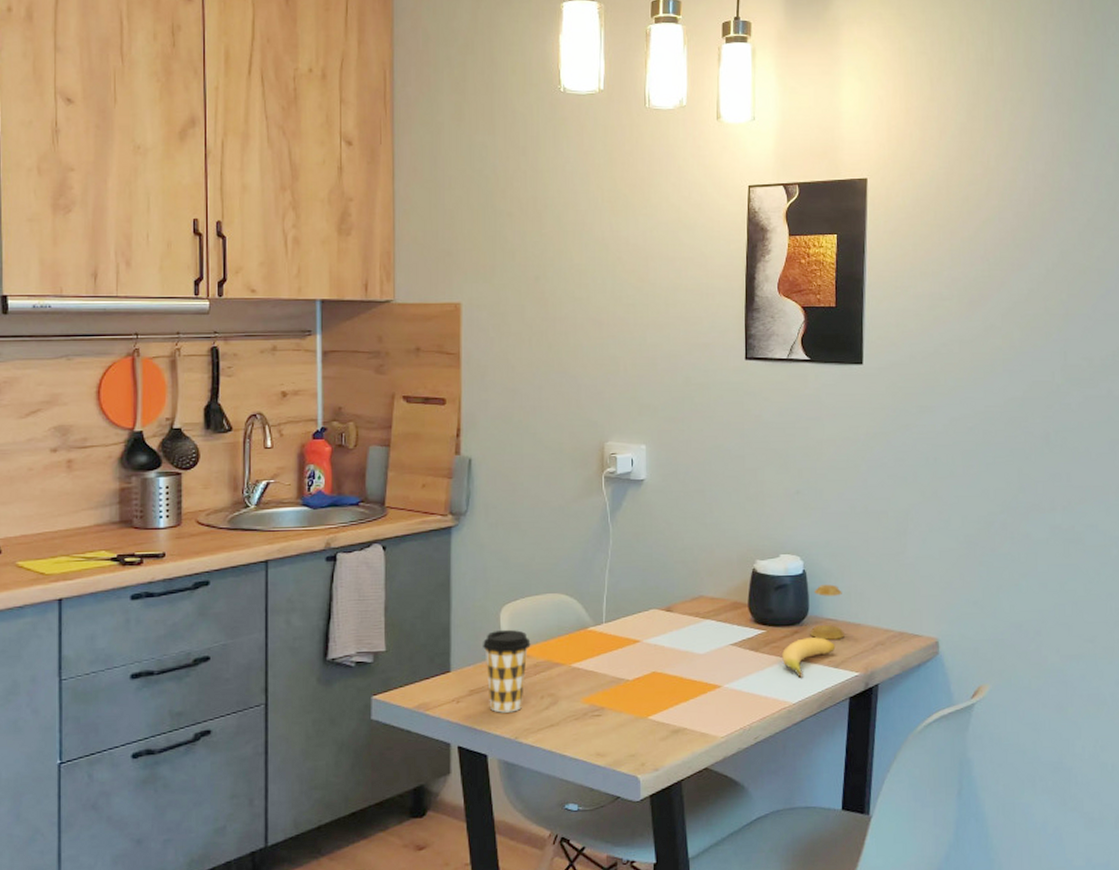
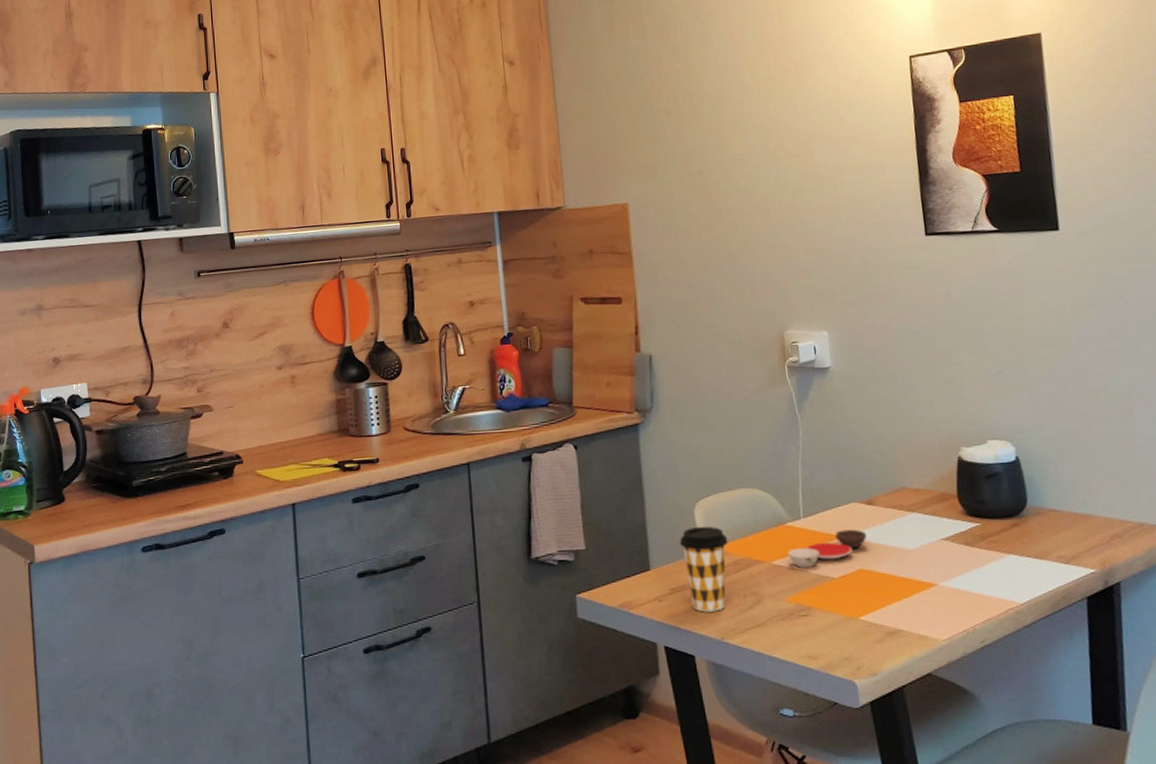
bowl: none [586,634,663,670] -> present [787,529,867,568]
banana: present [782,637,836,678] -> none [1002,530,1064,575]
salt shaker: present [810,584,845,640] -> none [1031,471,1073,533]

